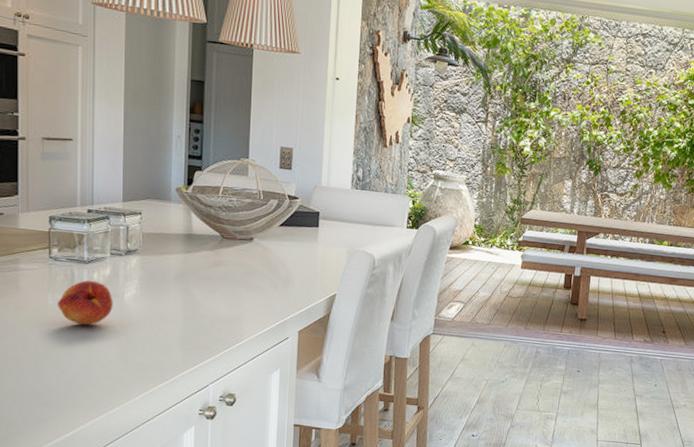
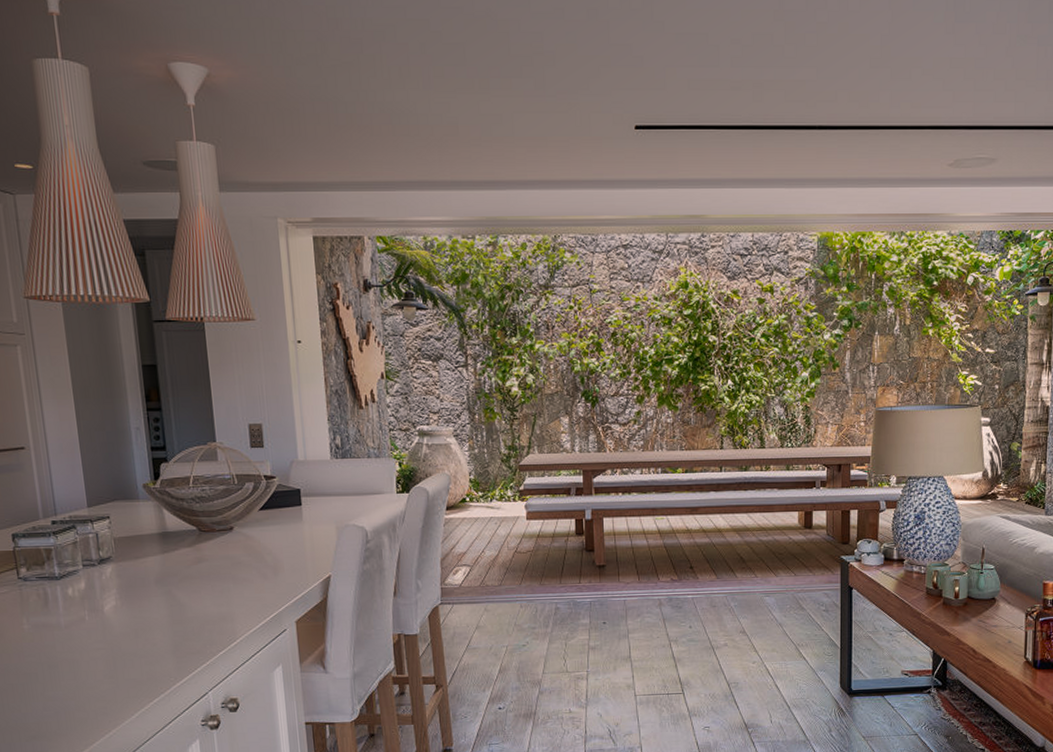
fruit: present [58,280,113,325] -> none [34,596,94,646]

